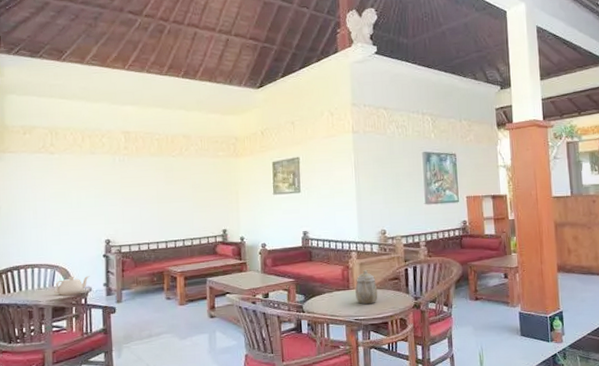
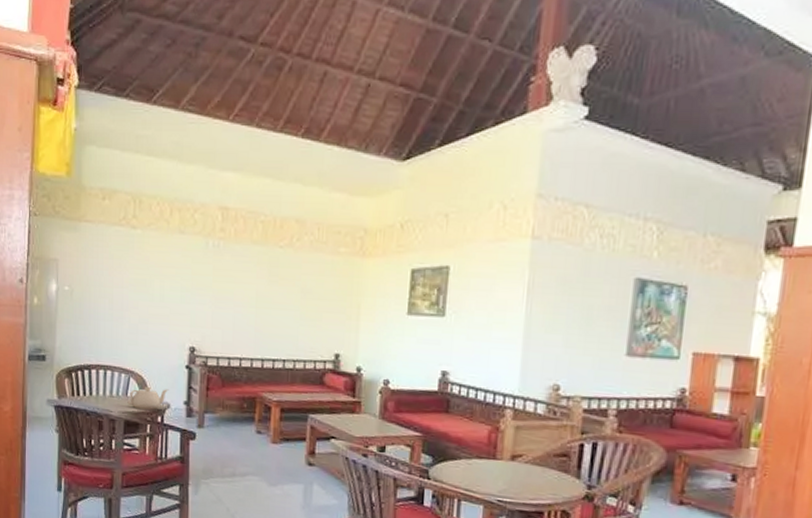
teapot: present [355,270,378,305] -> none [503,436,536,484]

